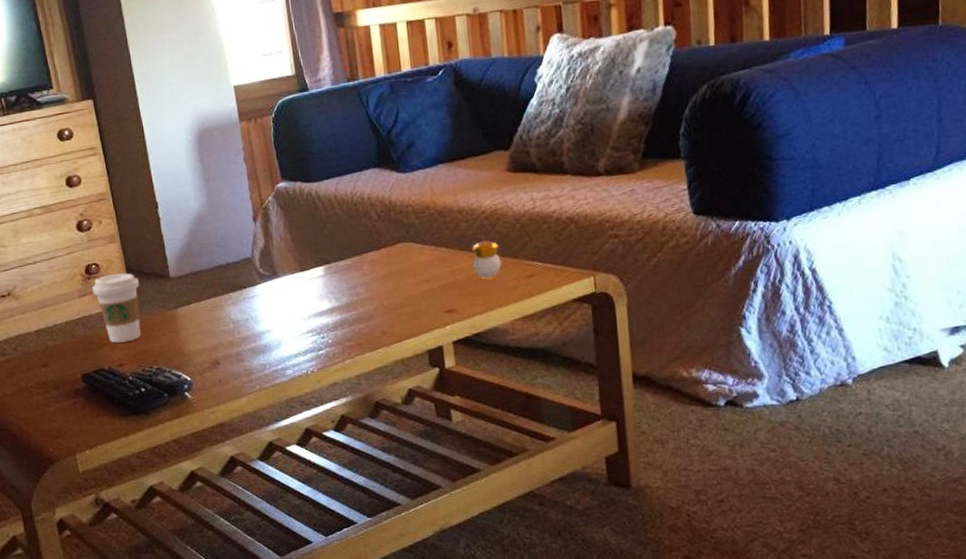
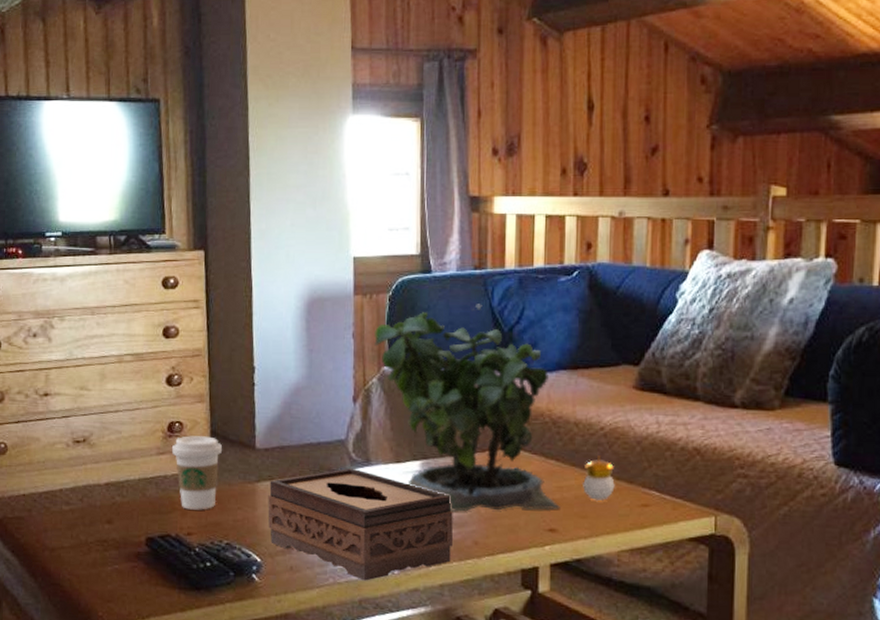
tissue box: none [188,282,363,383] -> present [268,467,453,581]
potted plant: none [263,113,455,308] -> present [373,304,560,512]

